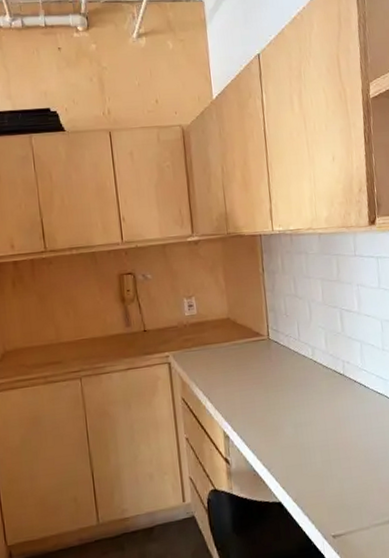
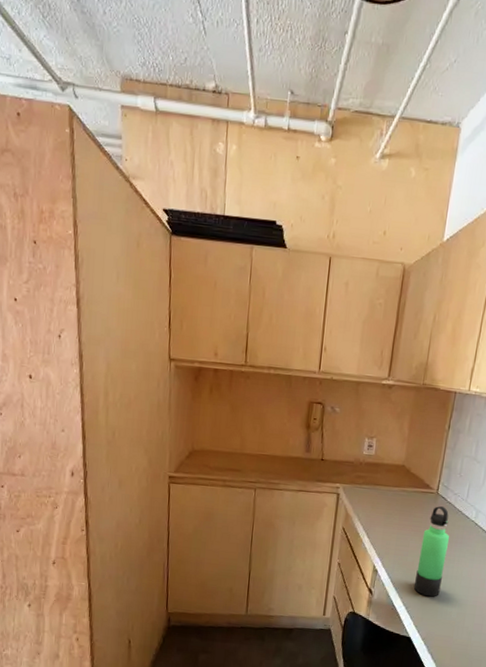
thermos bottle: none [265,351,299,452] -> present [413,506,450,597]

